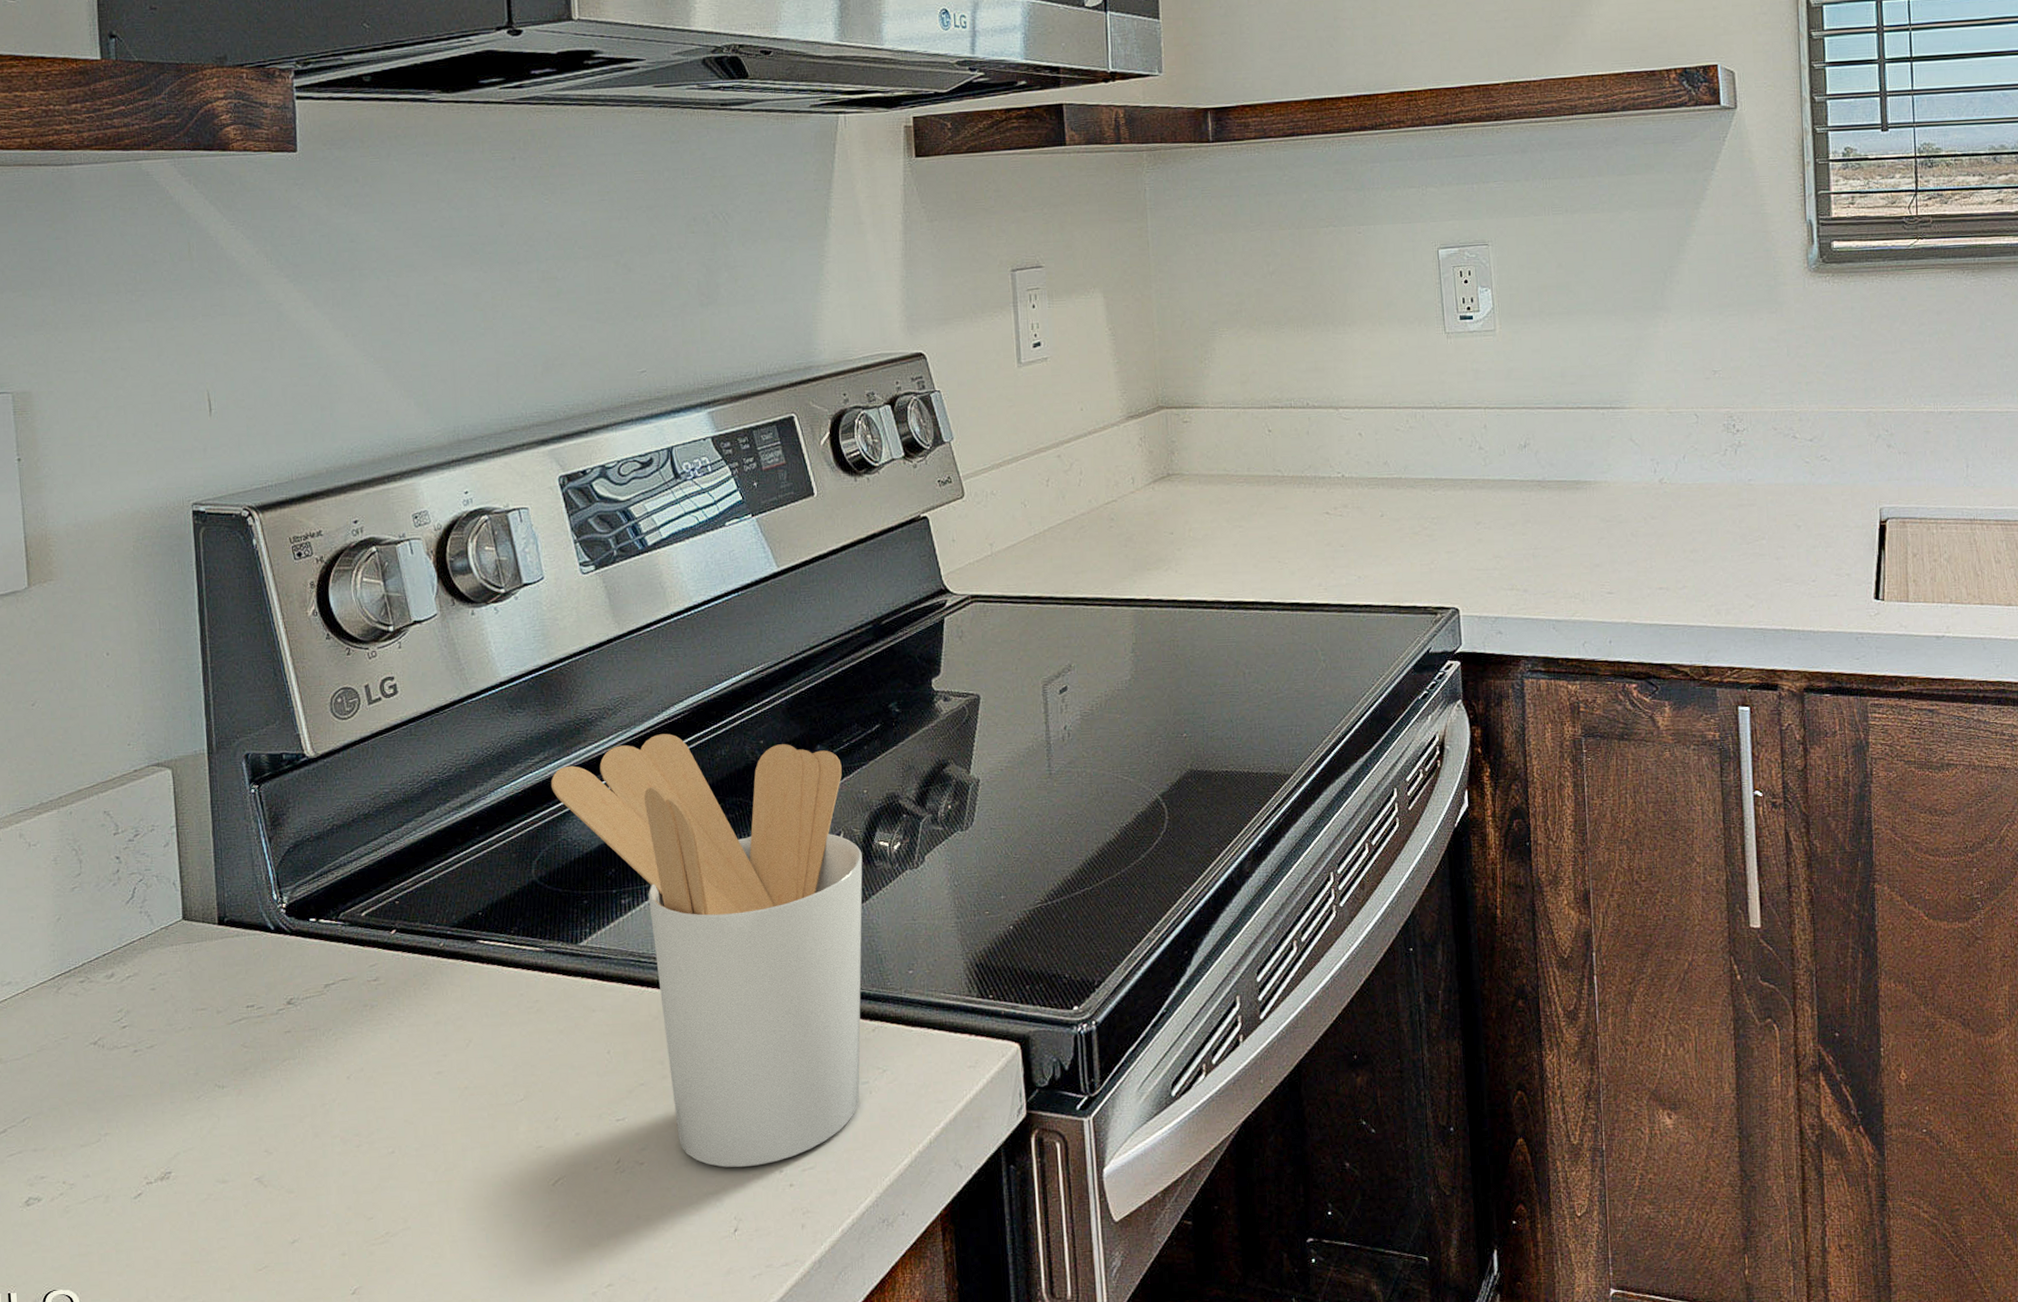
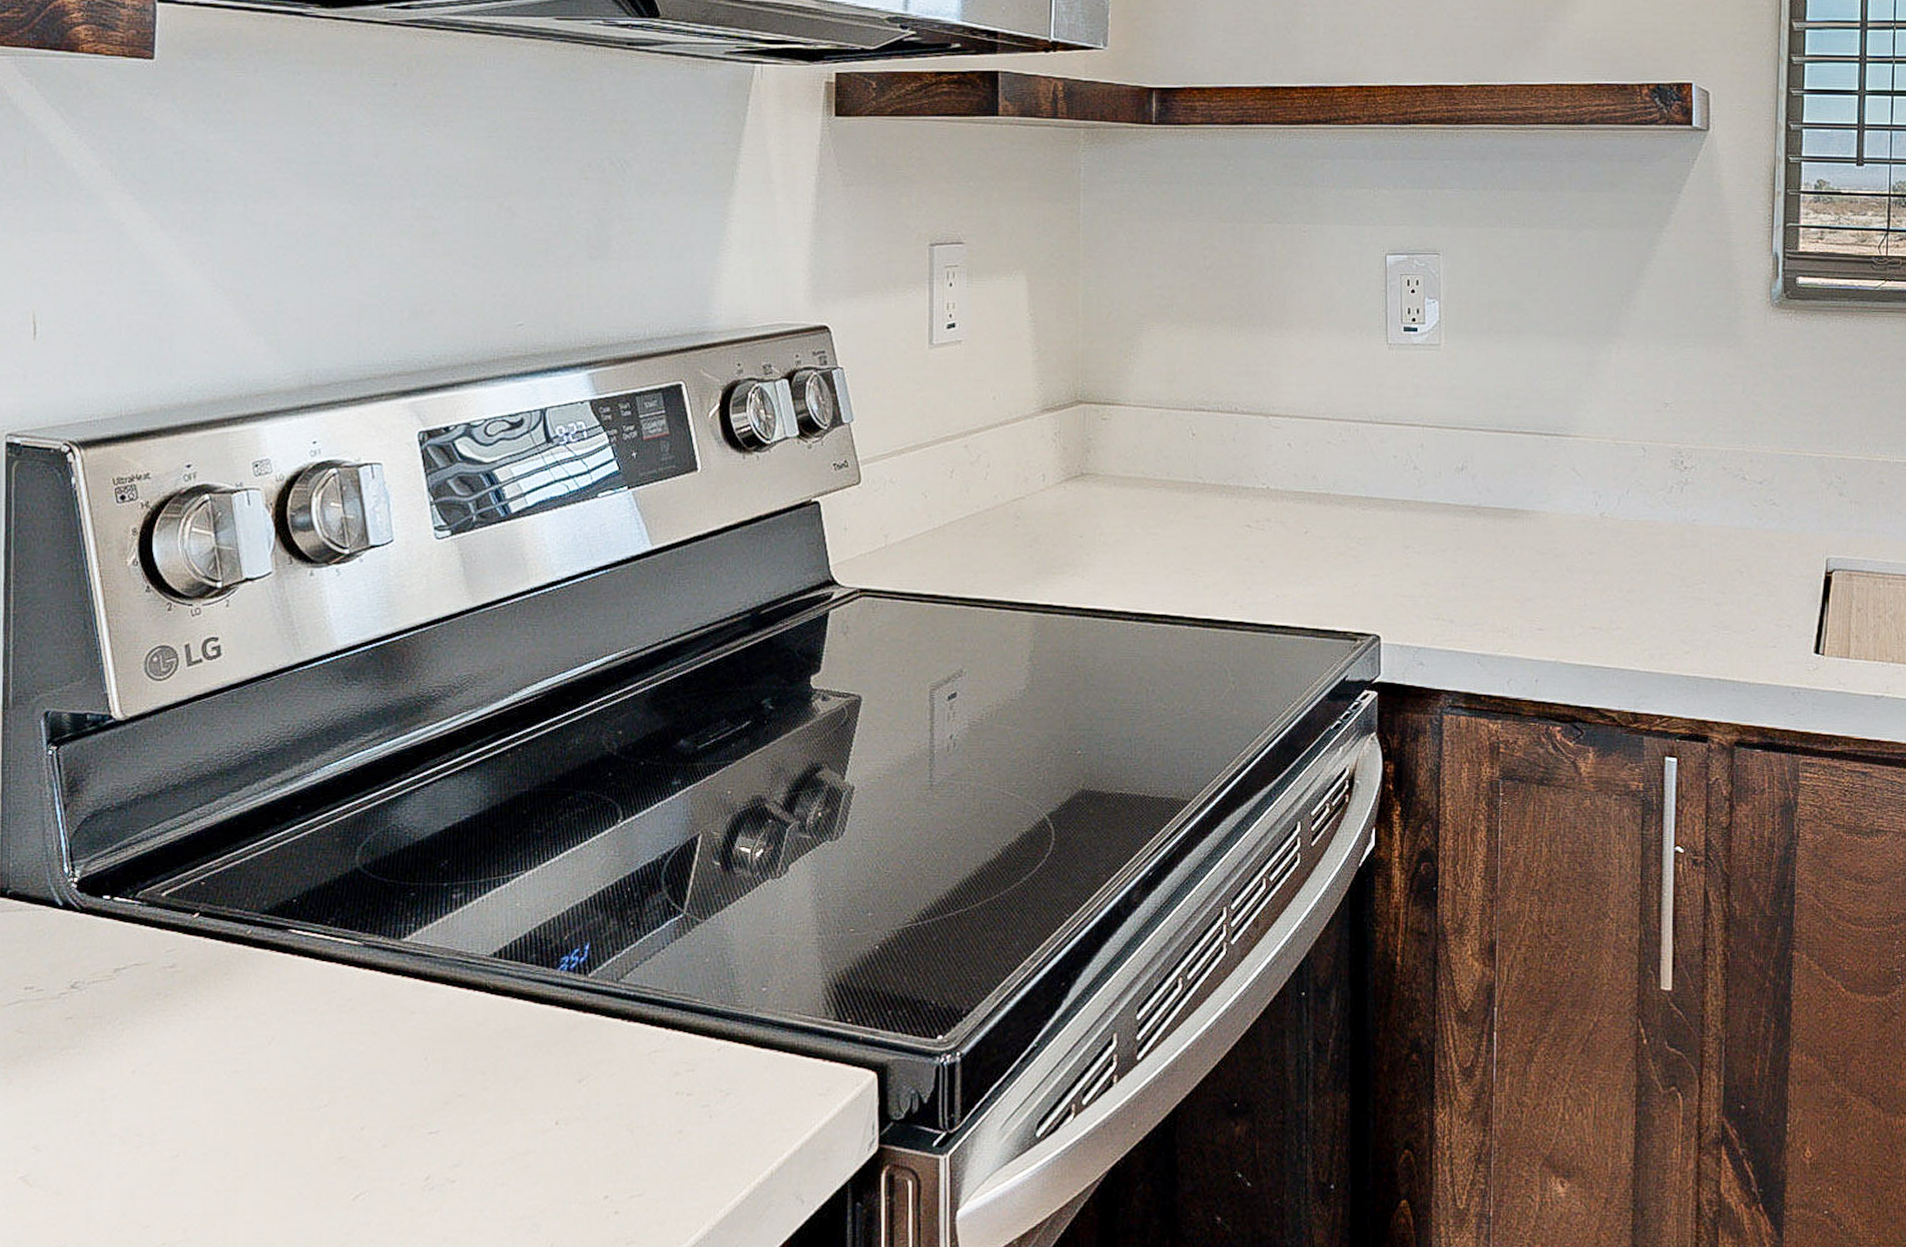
utensil holder: present [551,734,863,1168] -> none [385,717,721,1191]

